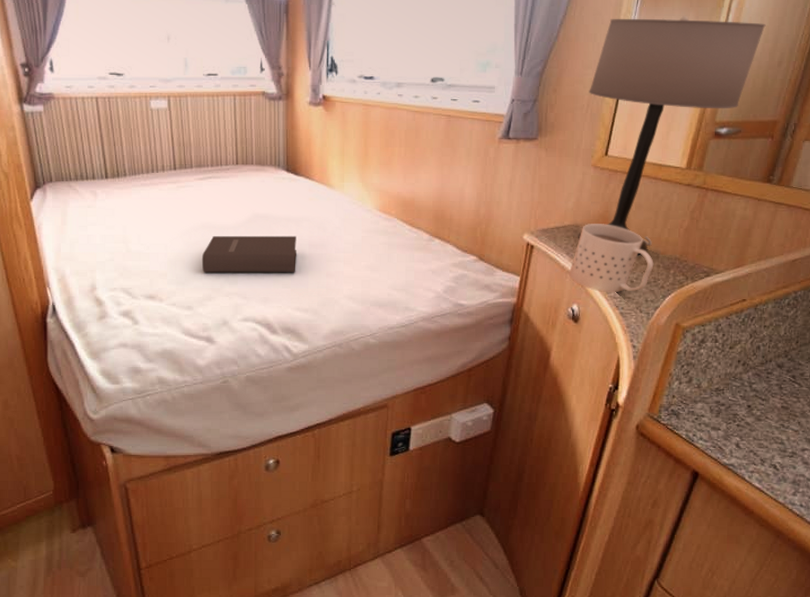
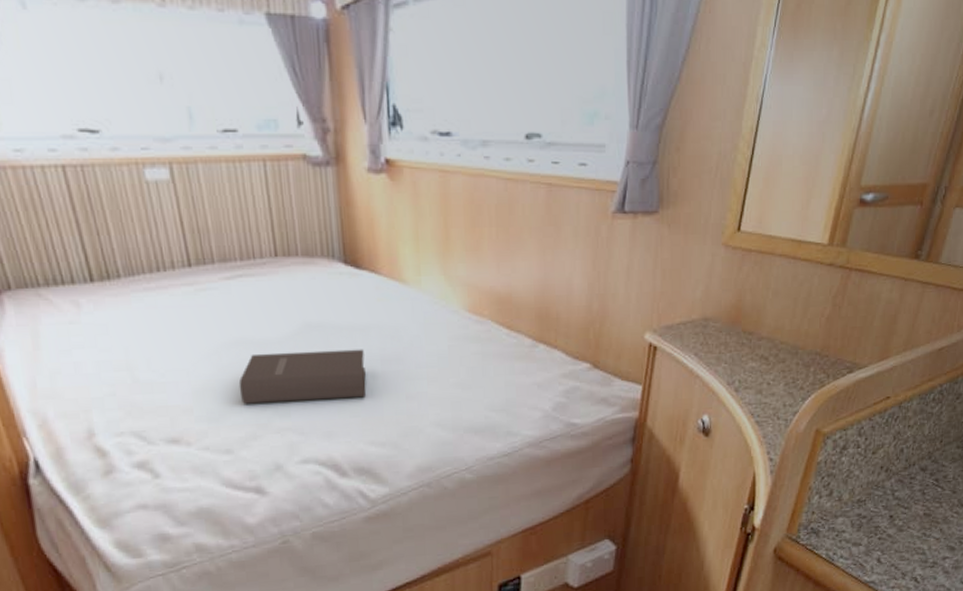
mug: present [568,224,654,293] -> none [697,316,793,399]
table lamp: present [589,15,766,255] -> none [718,50,918,351]

